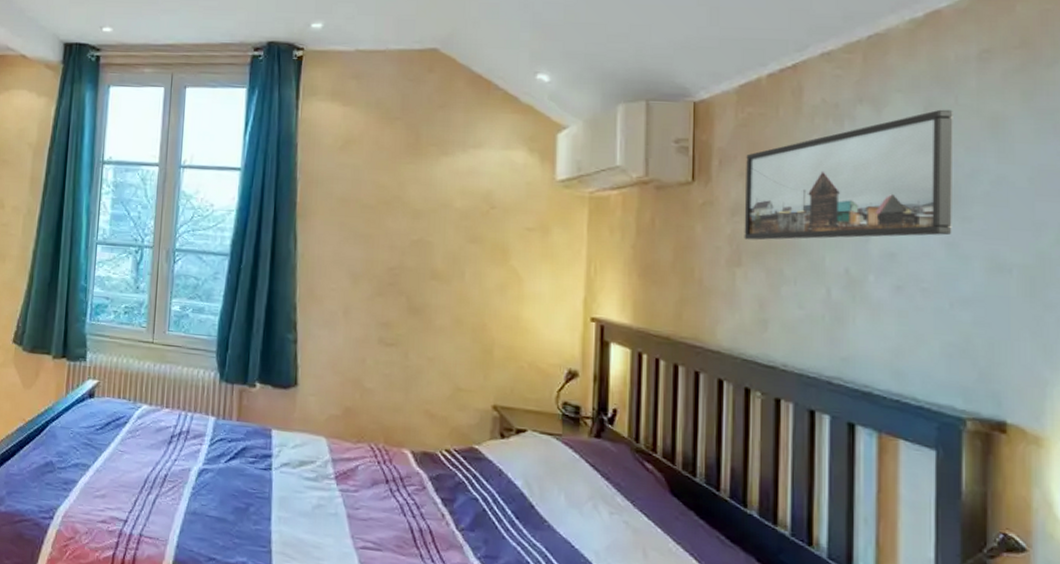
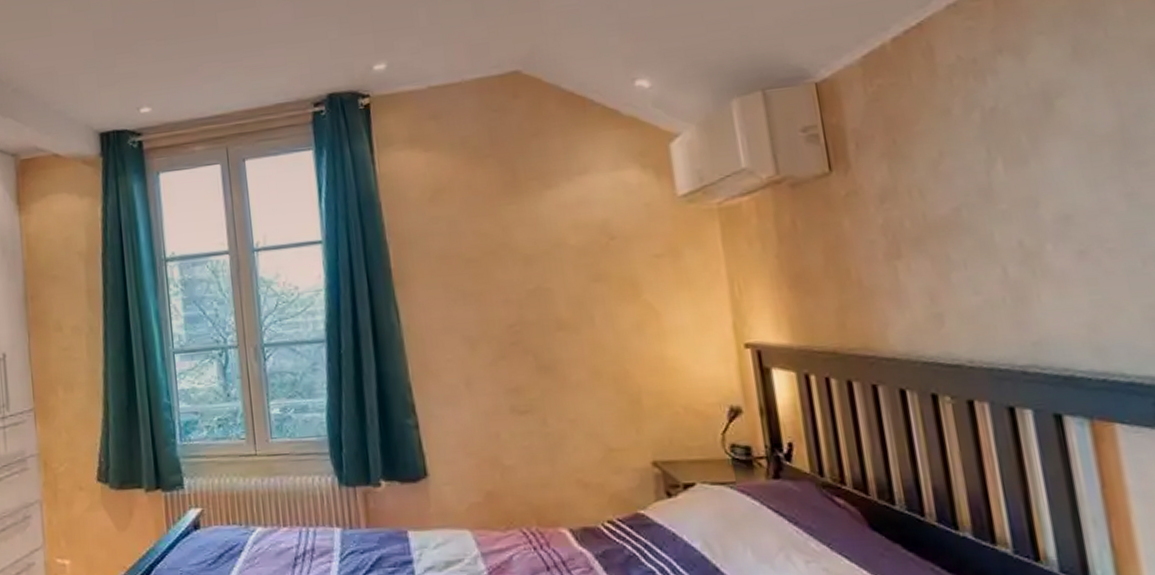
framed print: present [744,109,953,240] -> none [884,44,1130,227]

